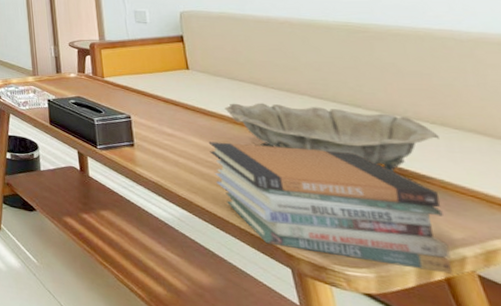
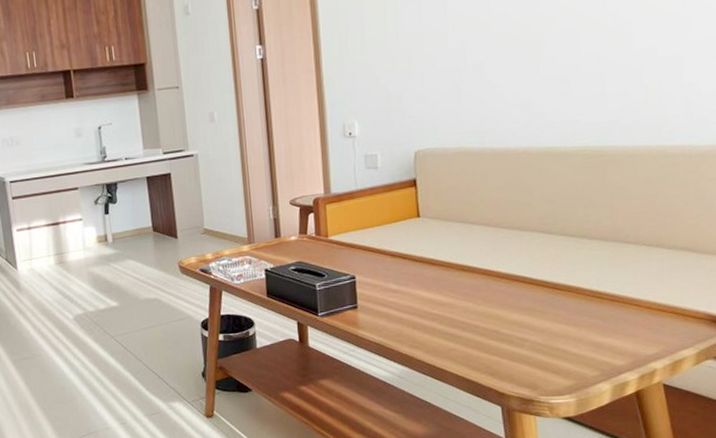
book stack: present [208,141,452,274] -> none [434,285,643,388]
decorative bowl: present [224,103,439,173] -> none [453,241,652,300]

